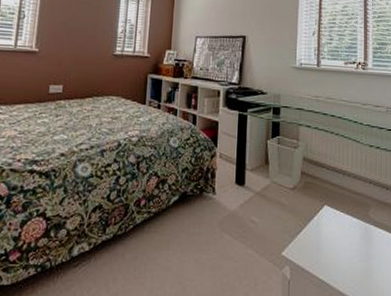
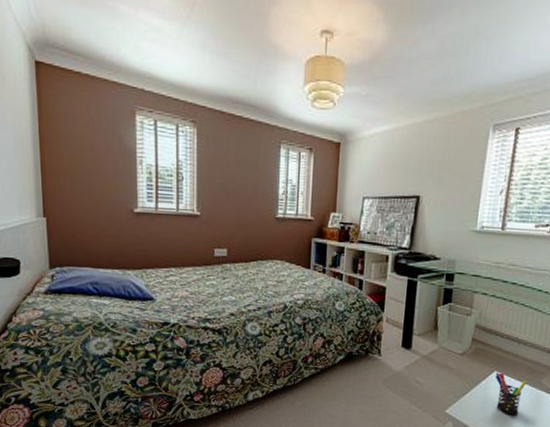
pen holder: none [326,207,355,254] -> present [495,372,527,416]

